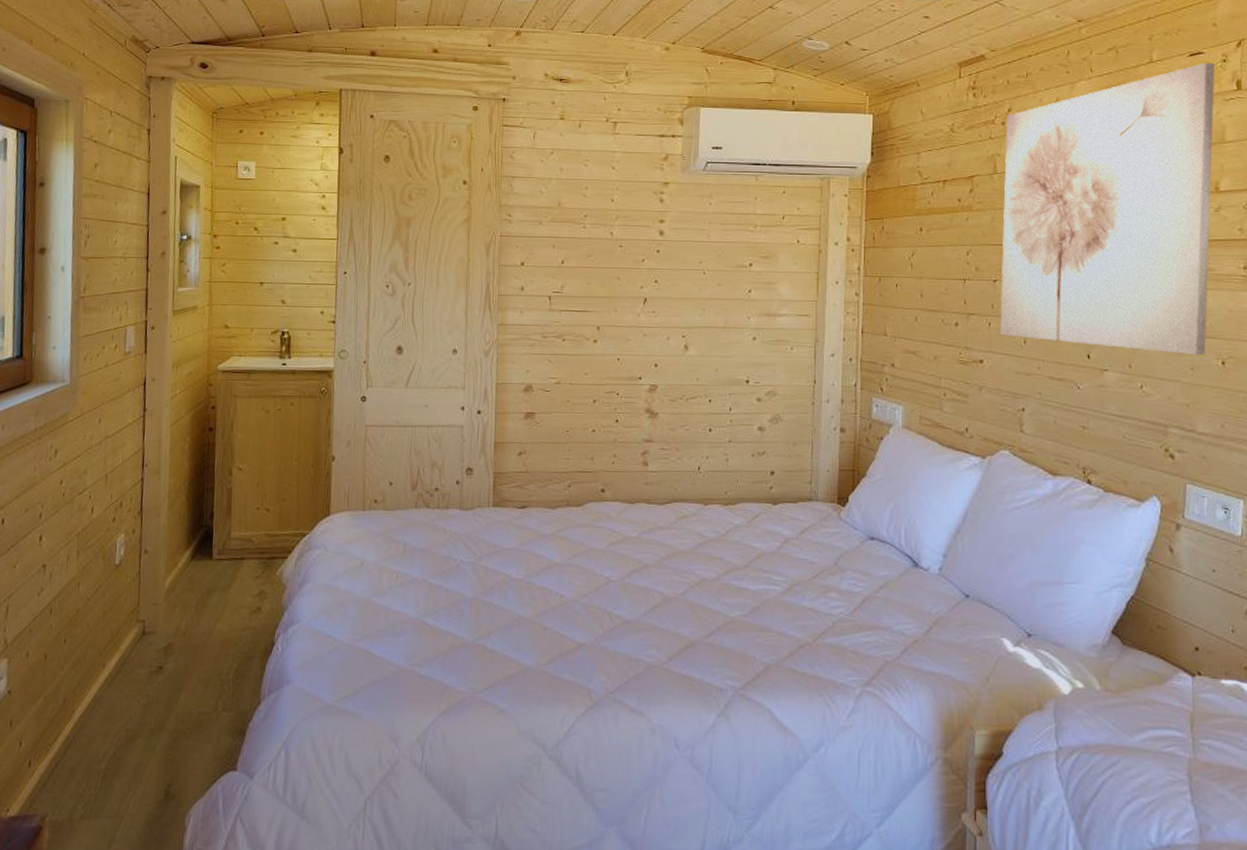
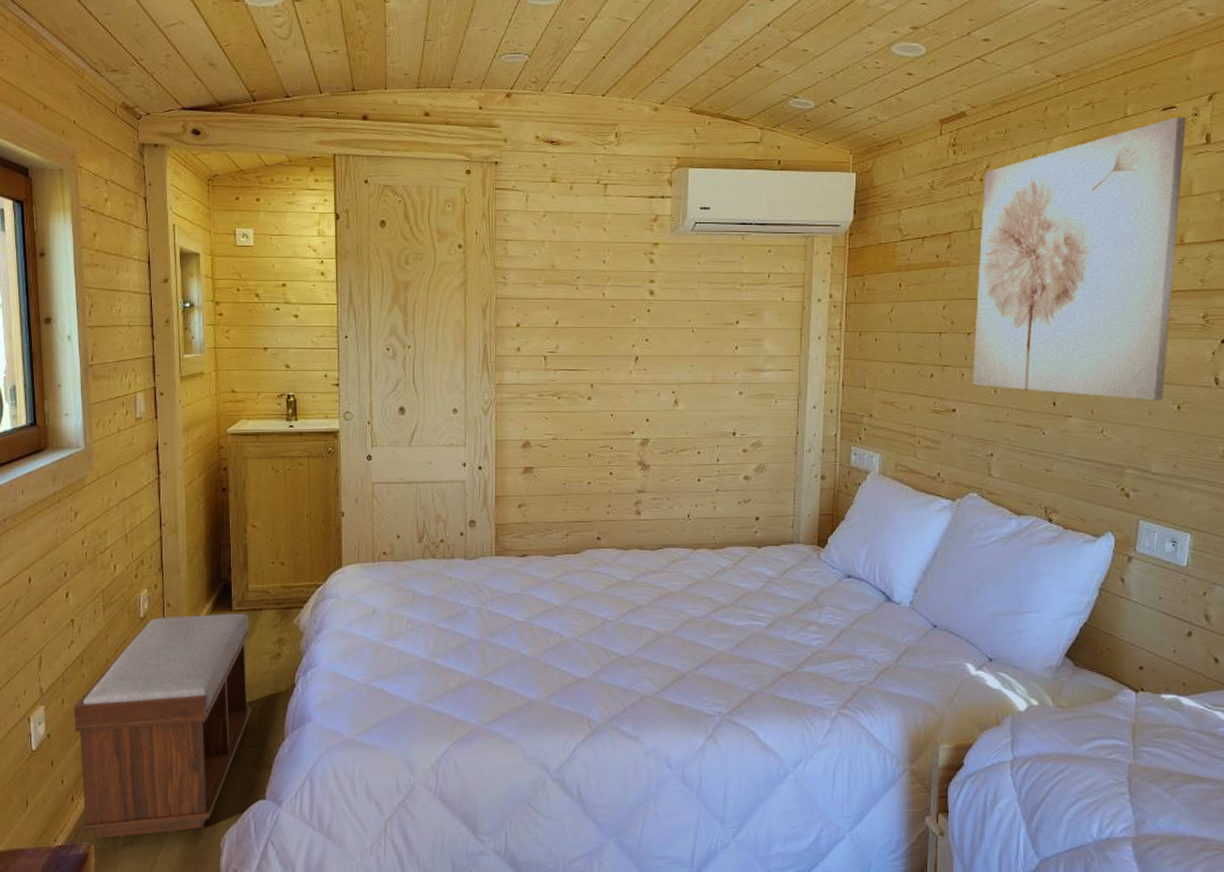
bench: none [36,562,230,811] -> present [73,613,252,839]

